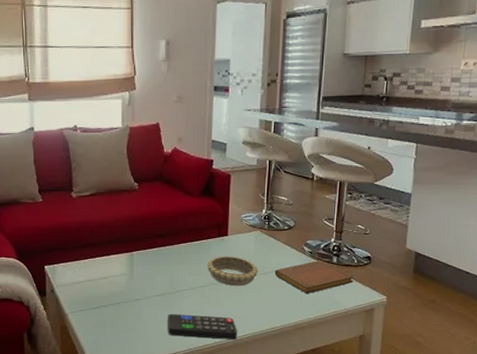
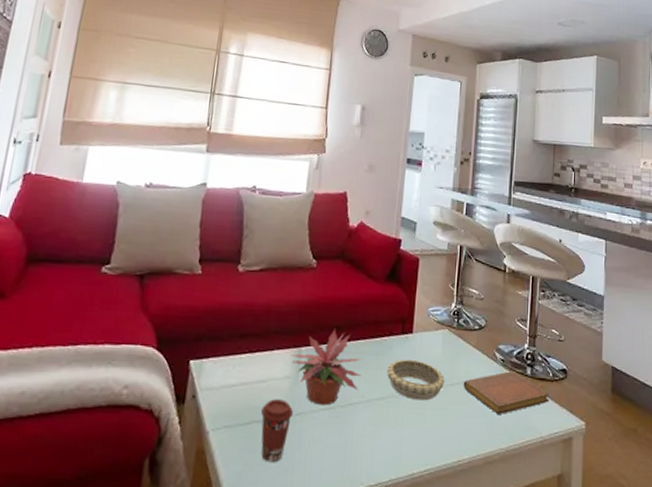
coffee cup: none [105,290,132,333] -> present [260,399,293,463]
potted plant: none [125,236,185,293] -> present [291,329,361,406]
remote control: present [168,313,237,339] -> none [333,435,418,476]

